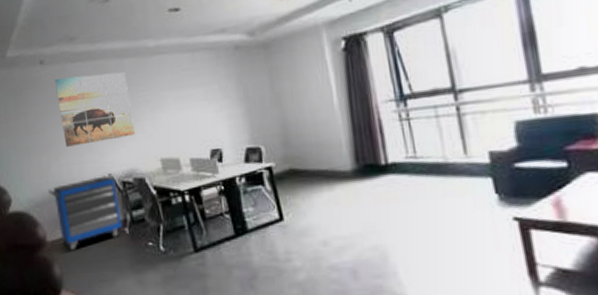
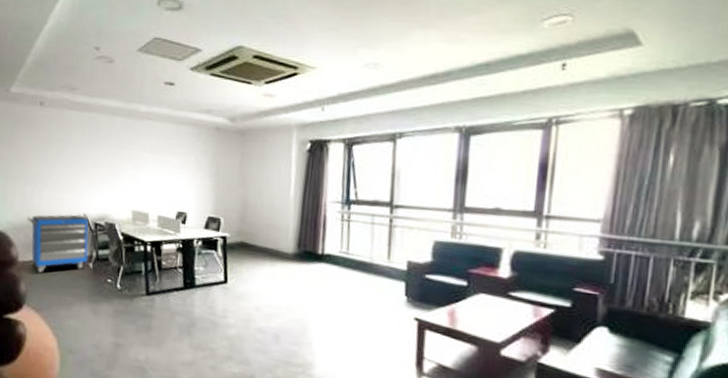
wall art: present [54,72,136,147] -> none [50,120,116,186]

